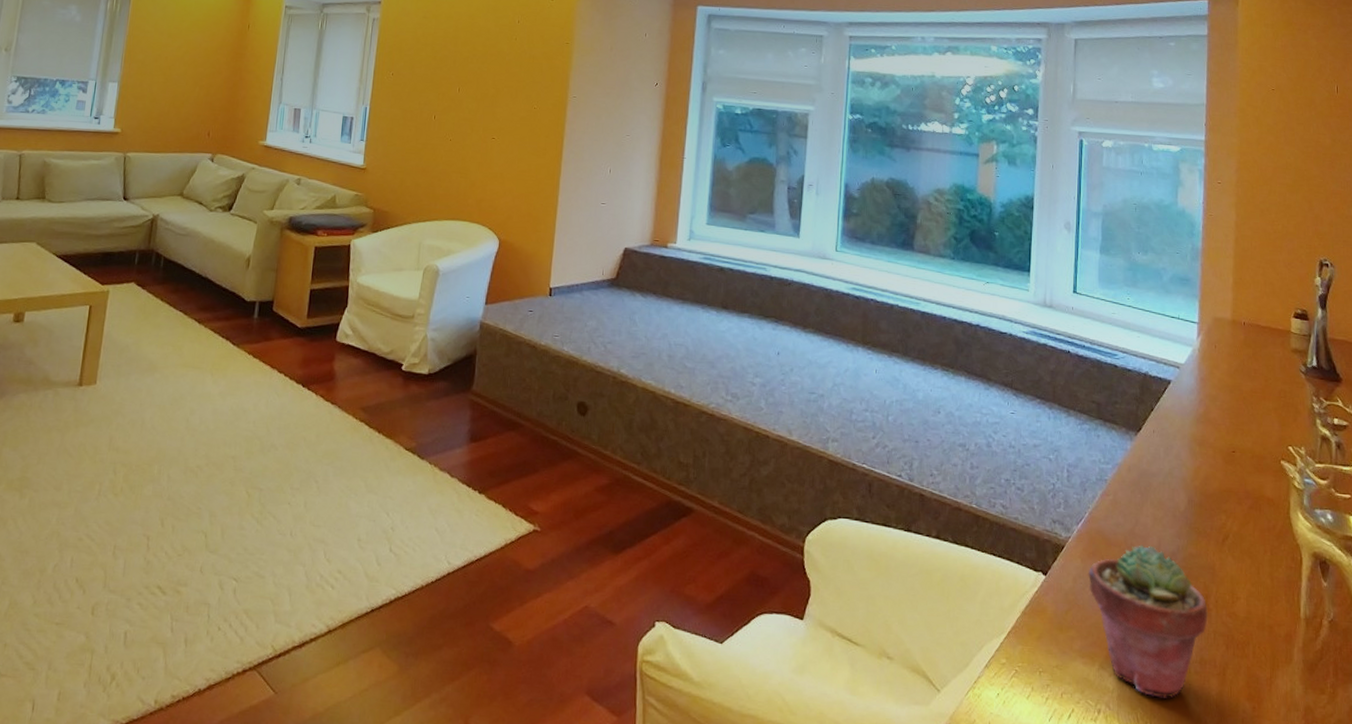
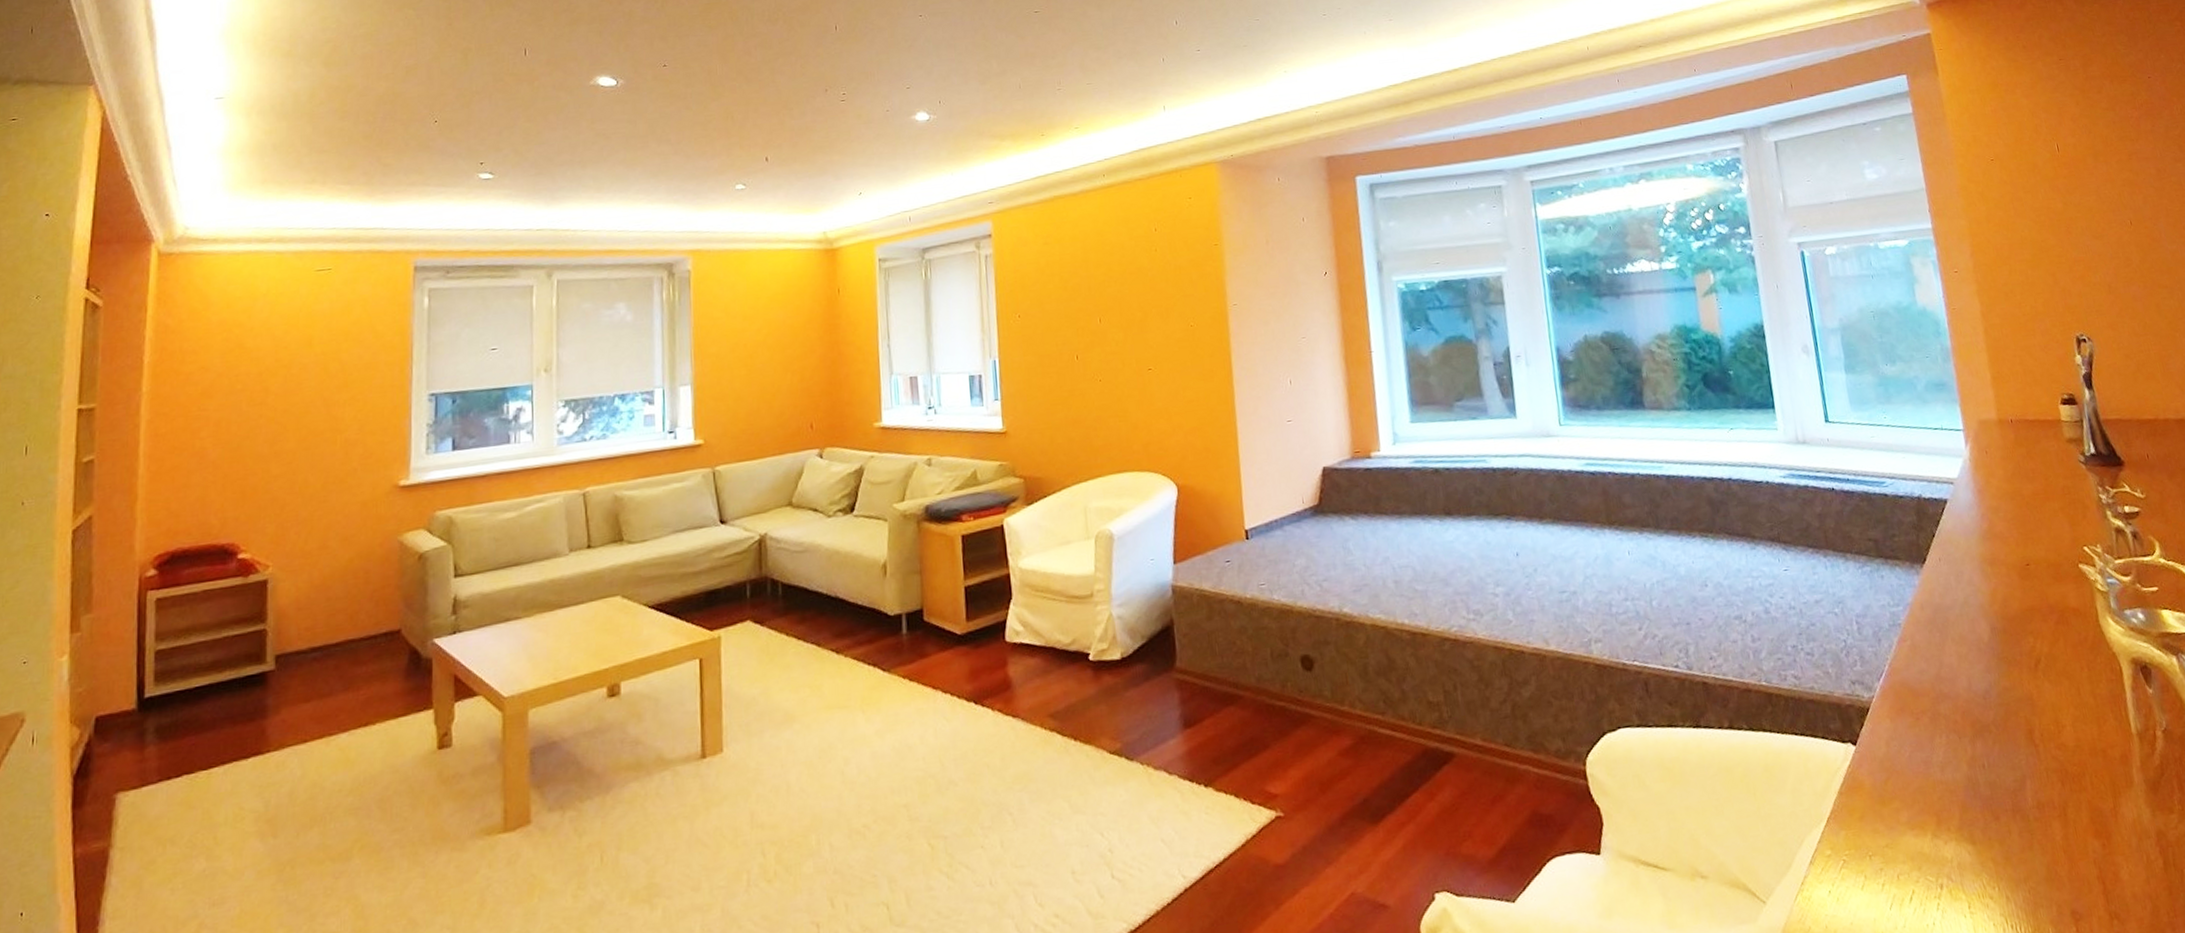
potted succulent: present [1087,545,1208,698] -> none [1899,687,2037,857]

